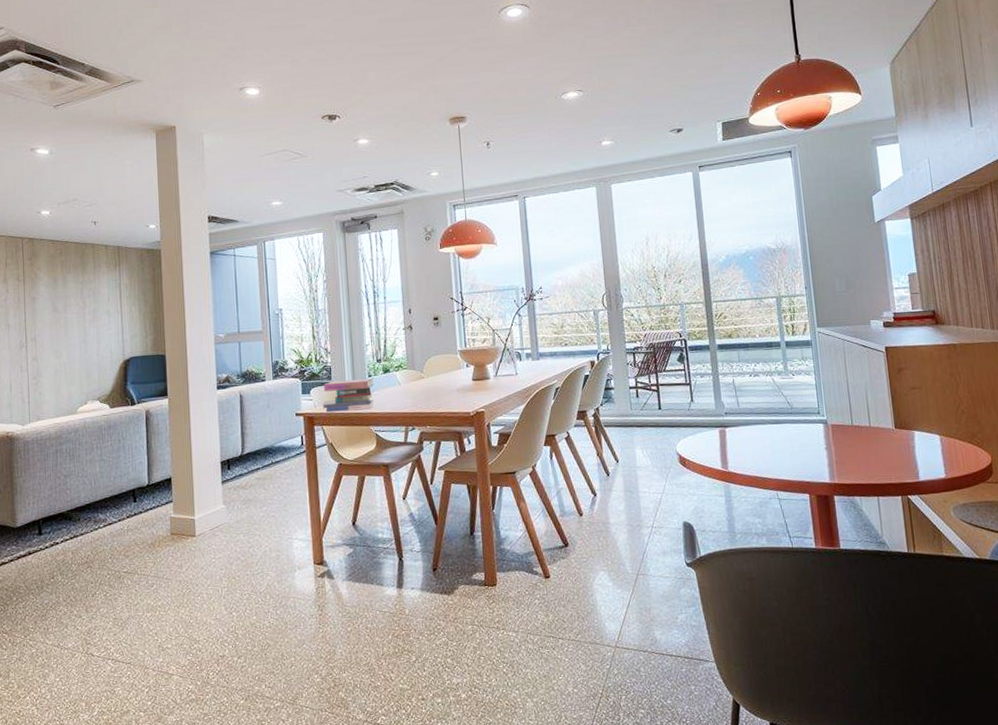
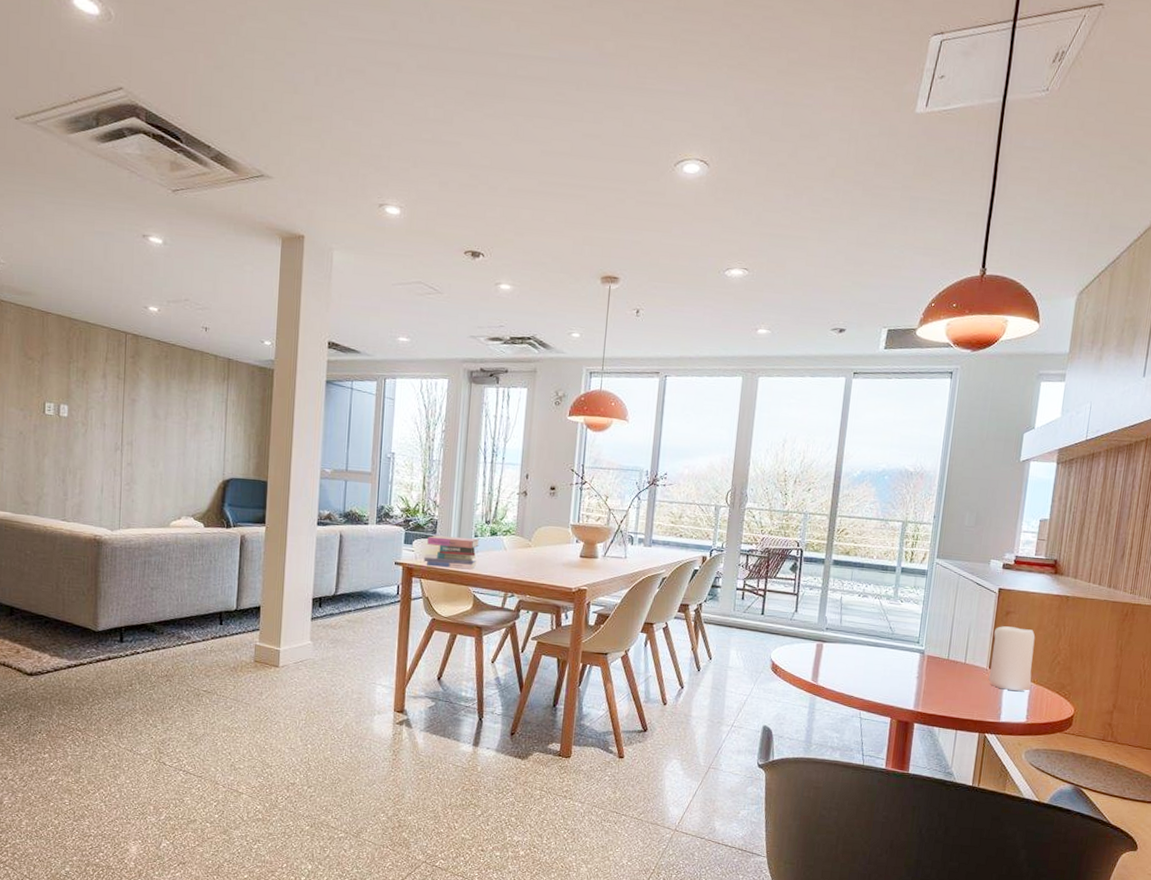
candle: none [890,382,942,448] -> present [988,626,1036,692]

